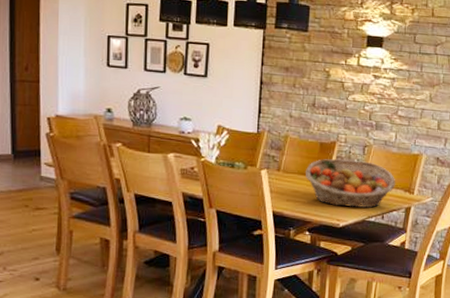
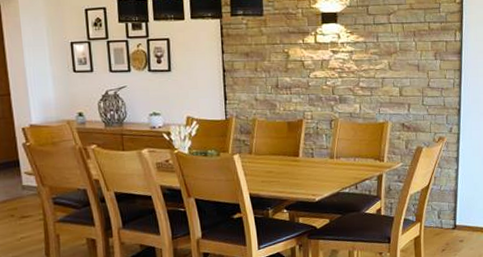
fruit basket: present [306,159,396,208] -> none [277,135,366,182]

